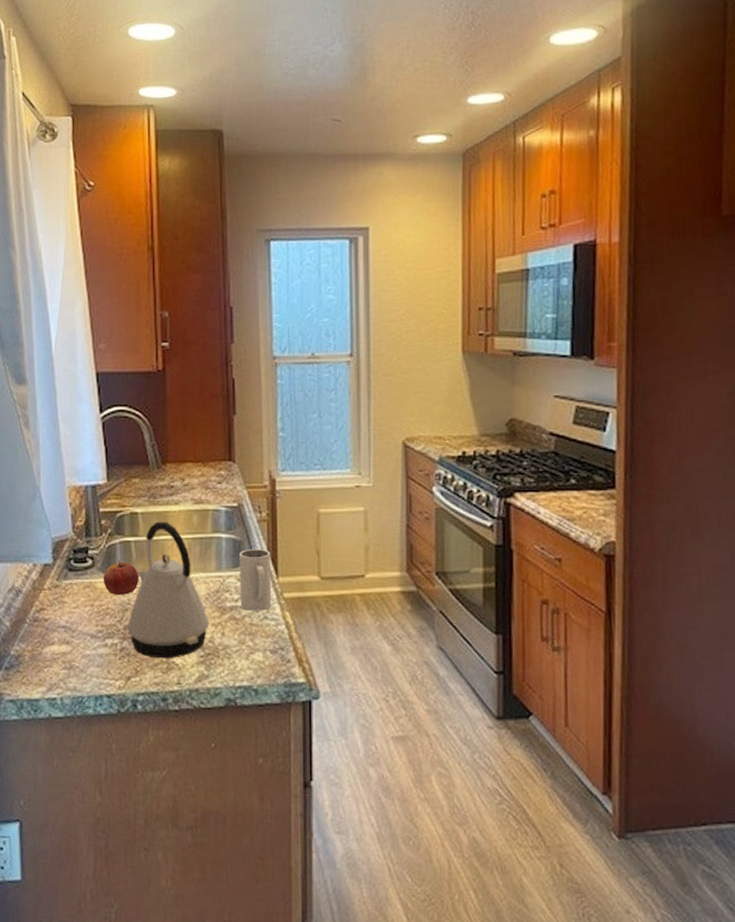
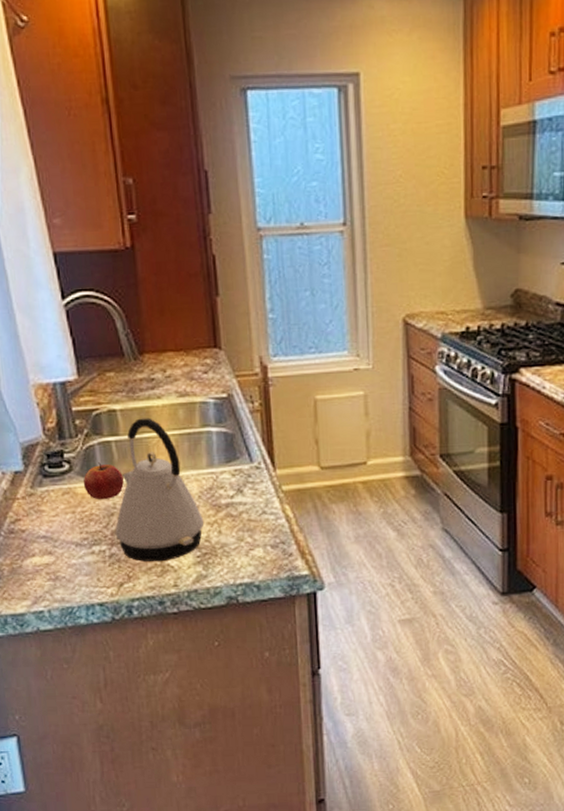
mug: present [239,549,272,611] -> none [232,441,270,507]

